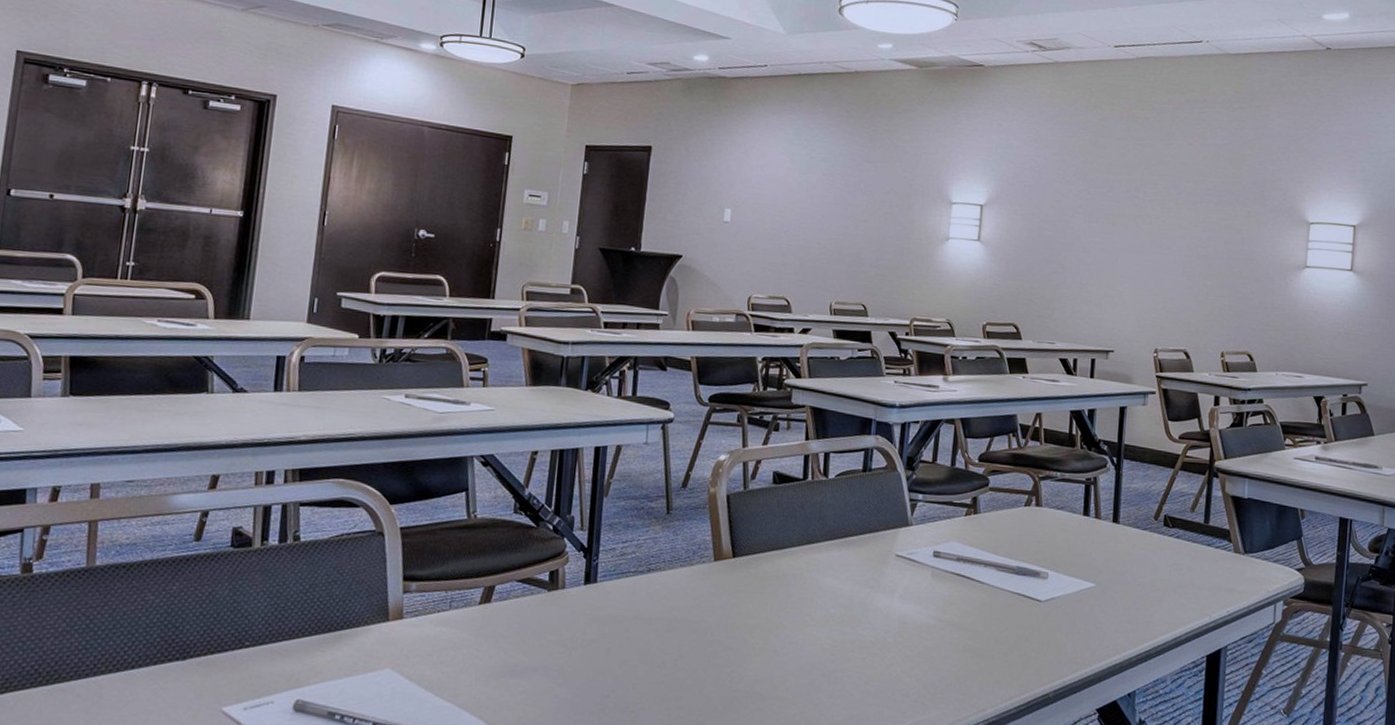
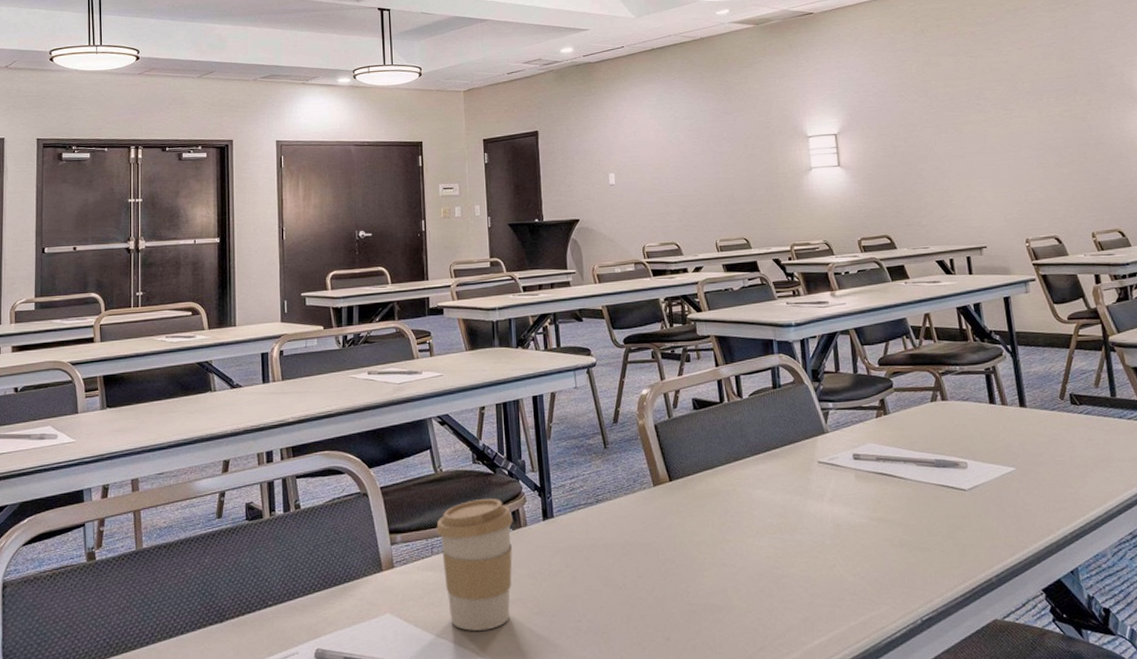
coffee cup: none [459,553,550,697] -> present [436,498,513,631]

